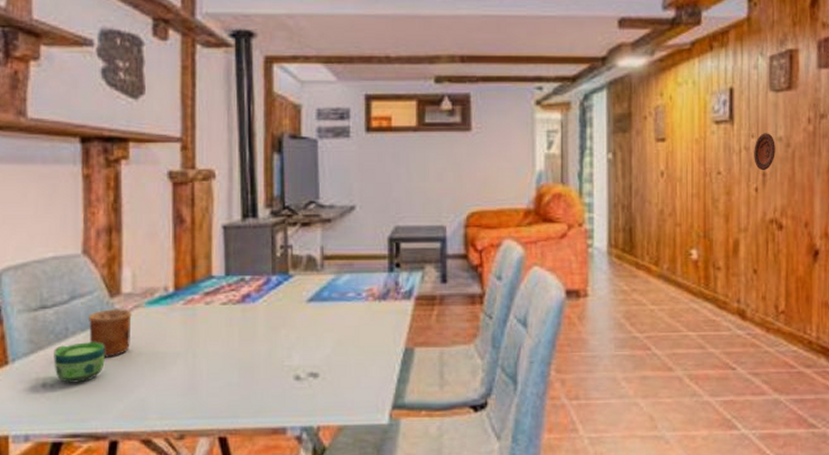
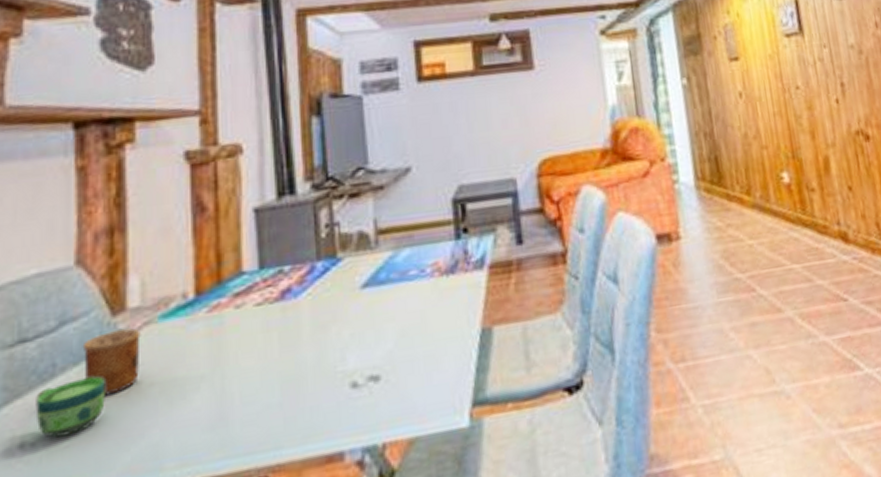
decorative plate: present [754,133,775,171] -> none [827,41,850,81]

